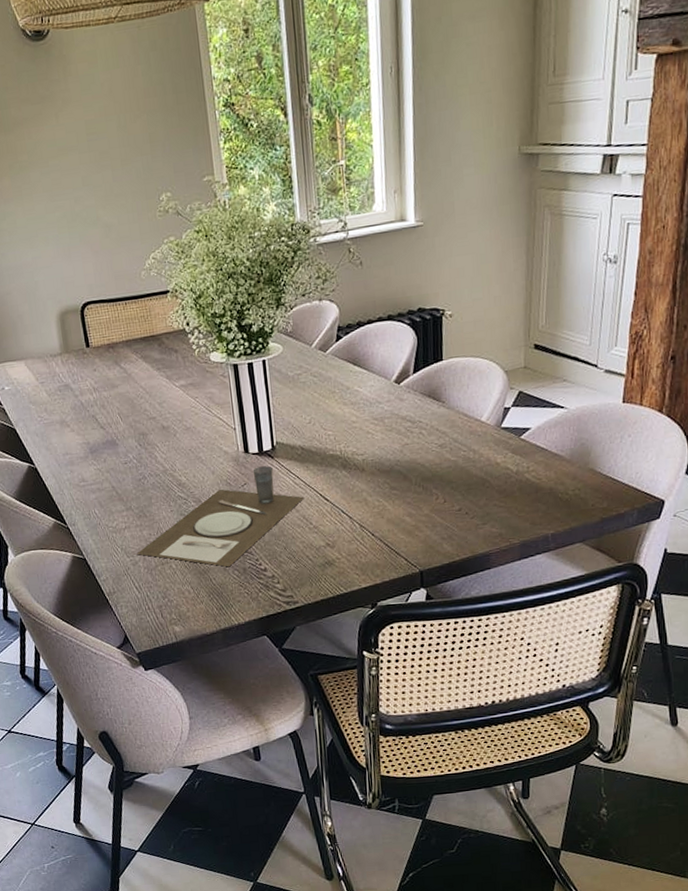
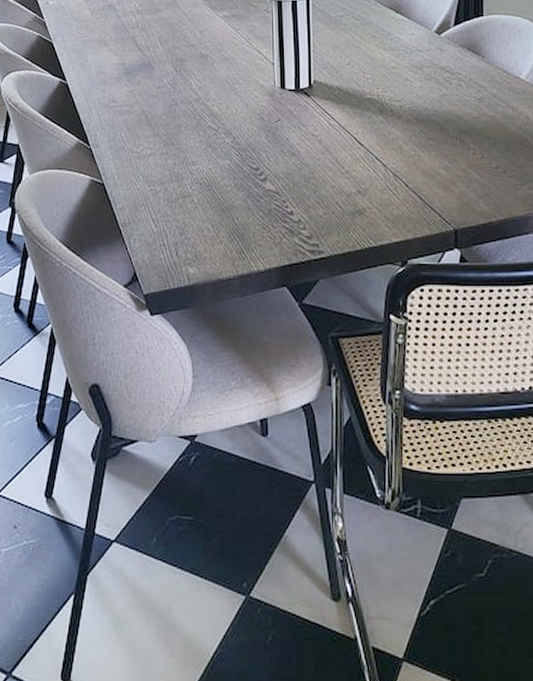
place setting: present [137,466,304,567] -> none [158,104,338,207]

